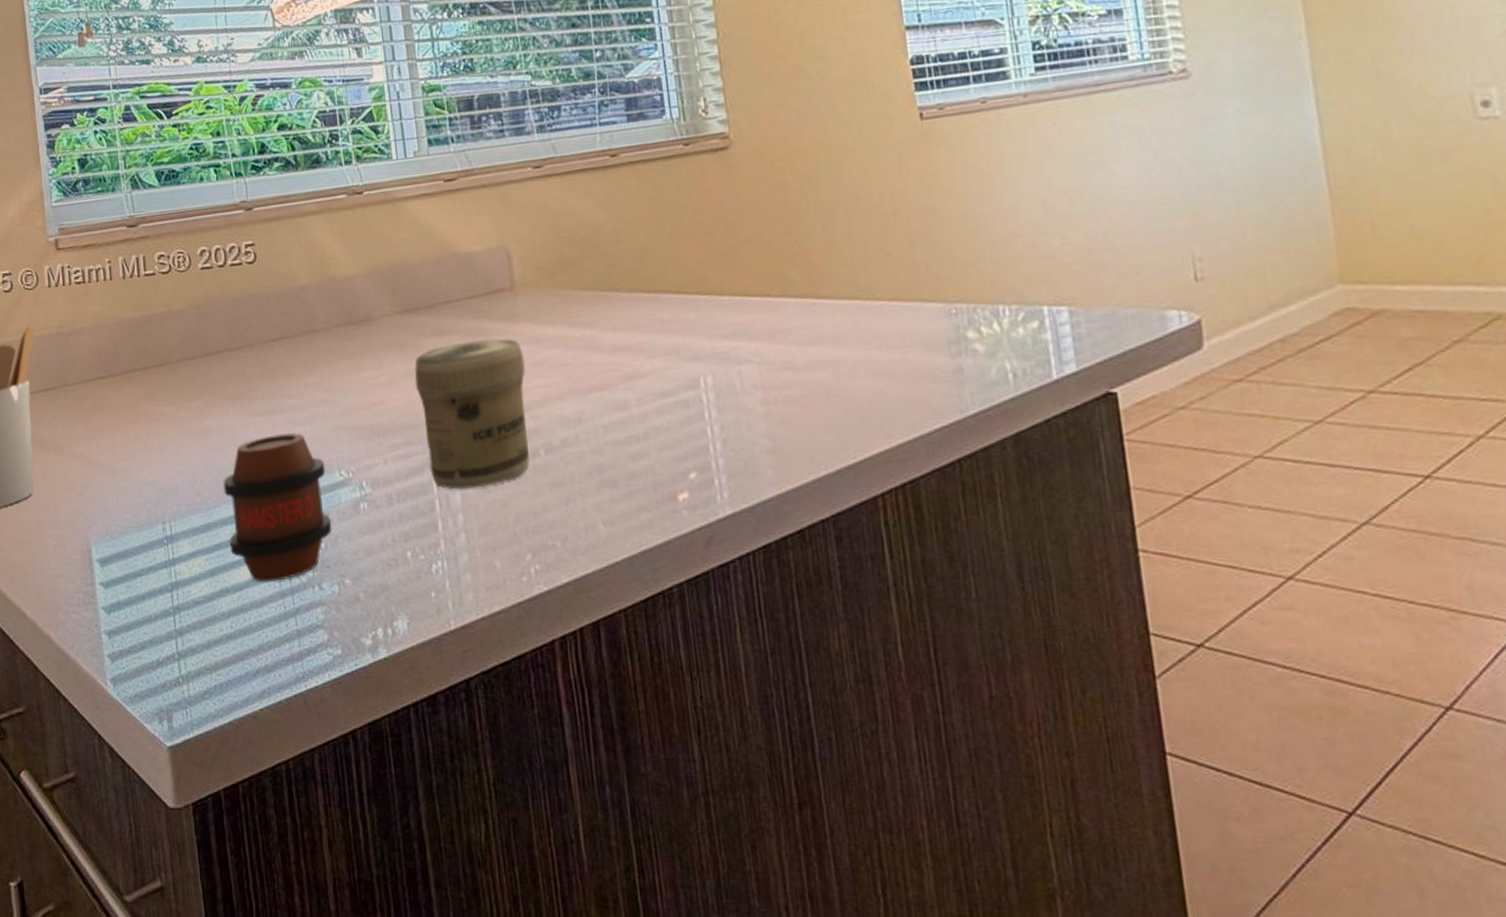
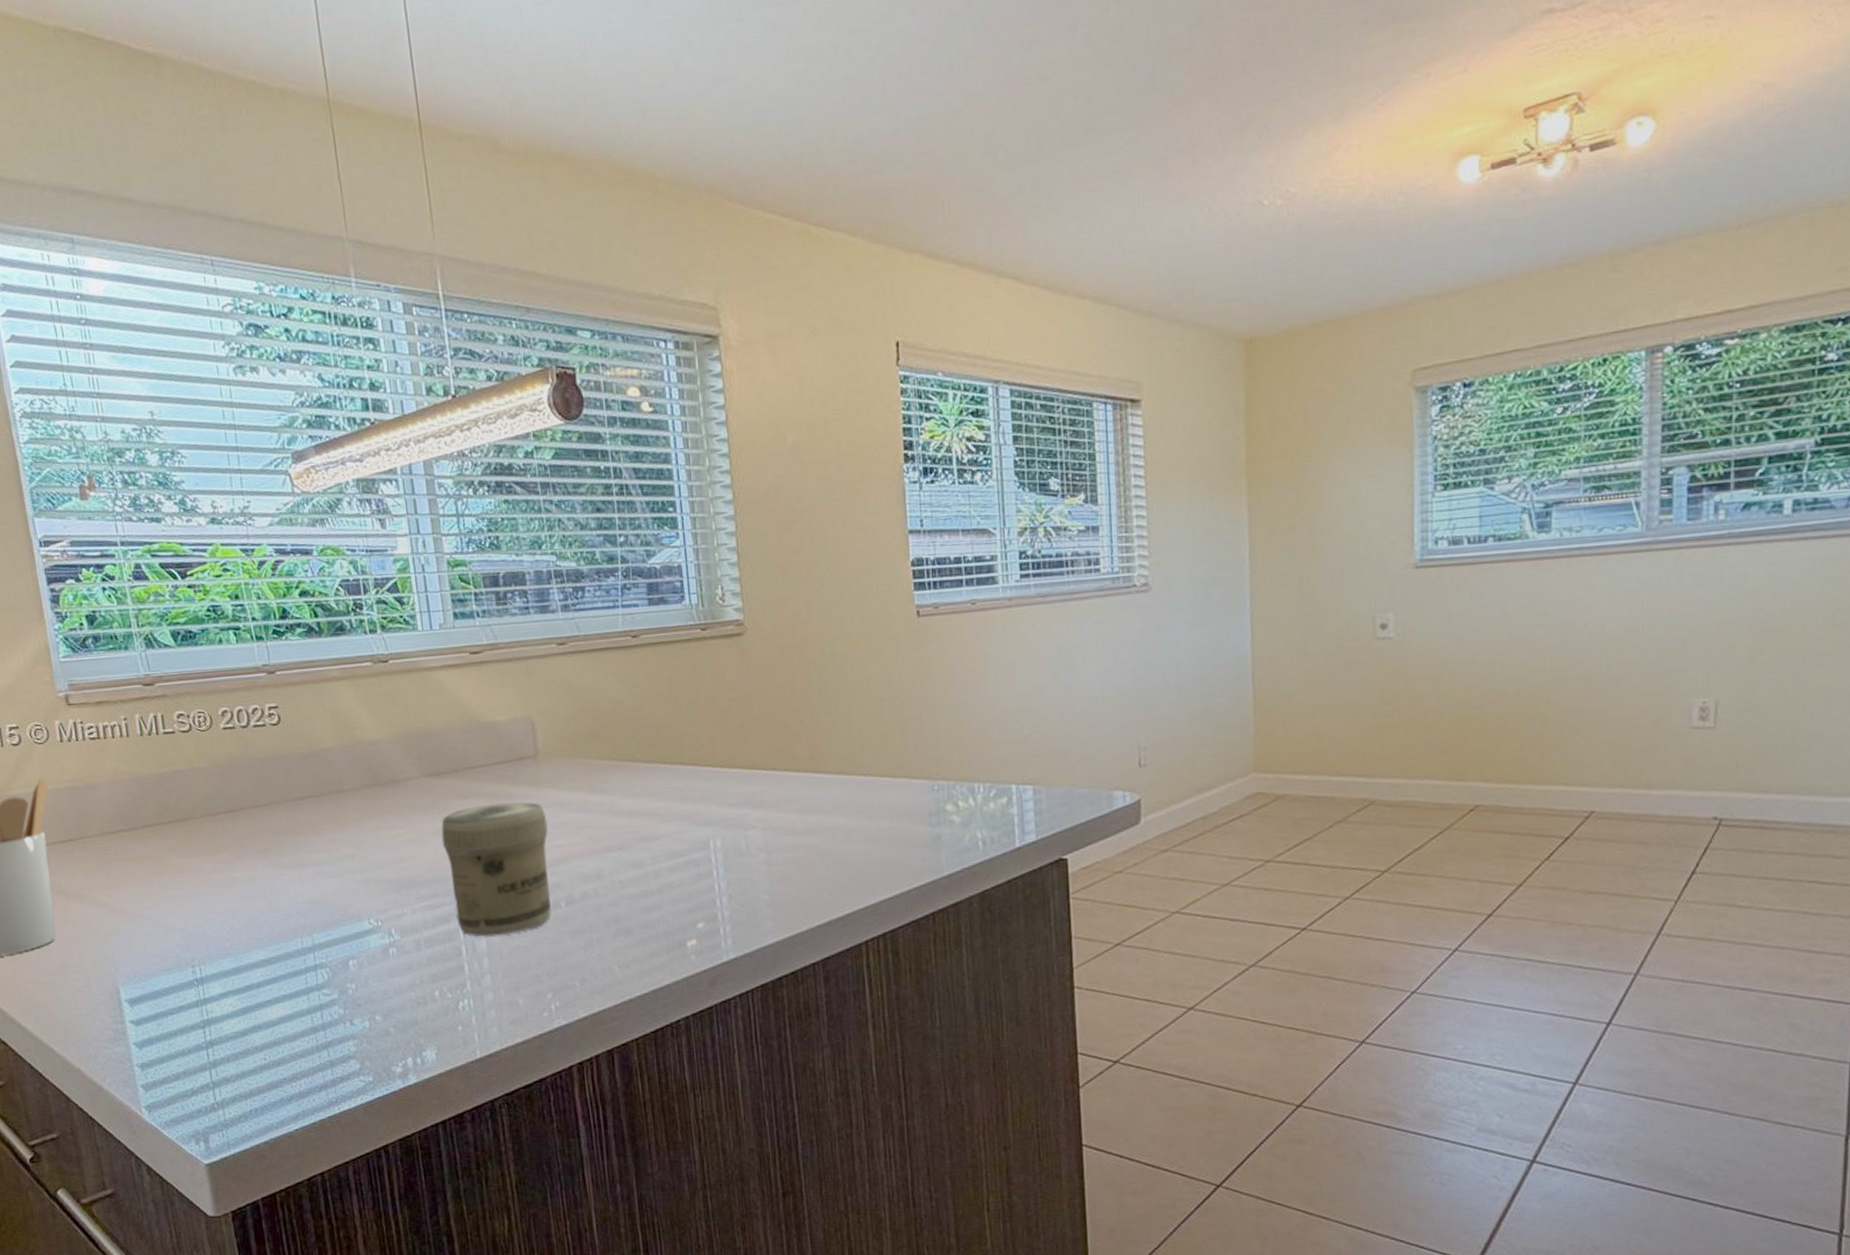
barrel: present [223,433,332,582] -> none [252,885,362,1019]

